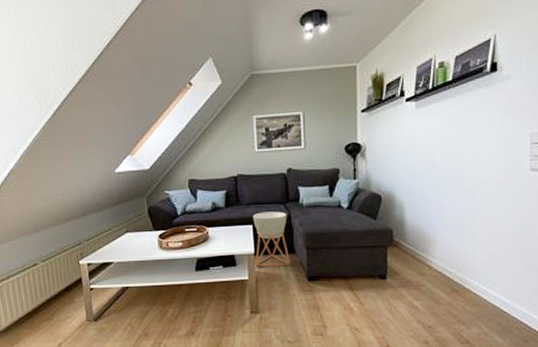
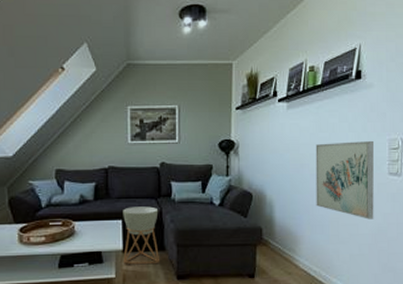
wall art: none [447,136,515,218] -> present [315,141,374,220]

